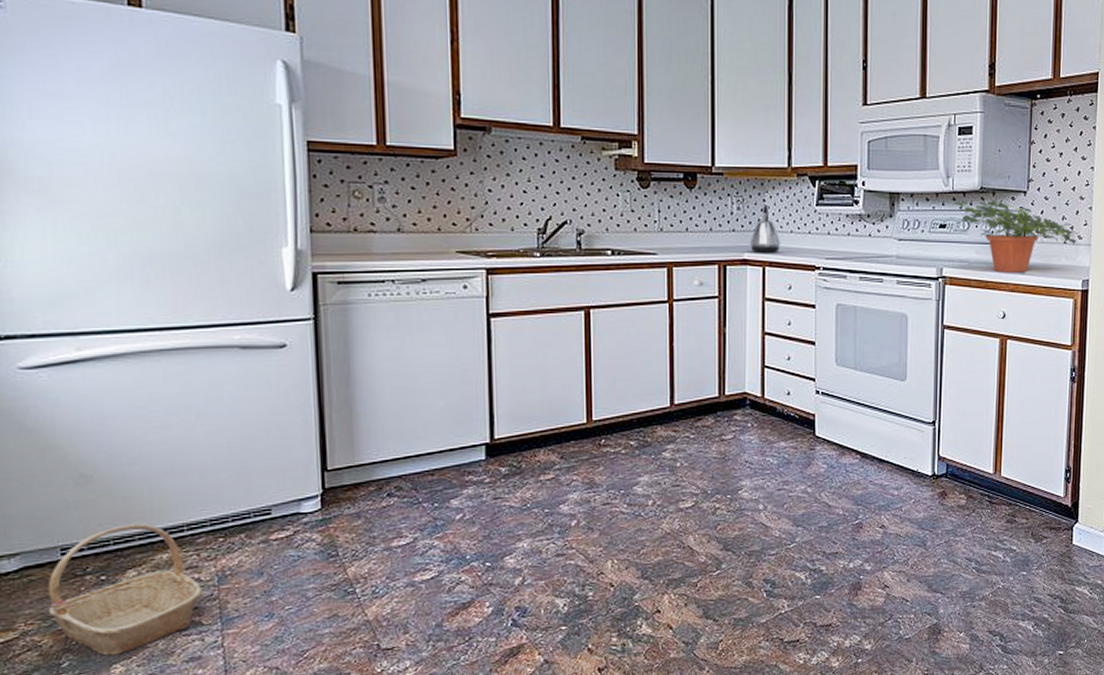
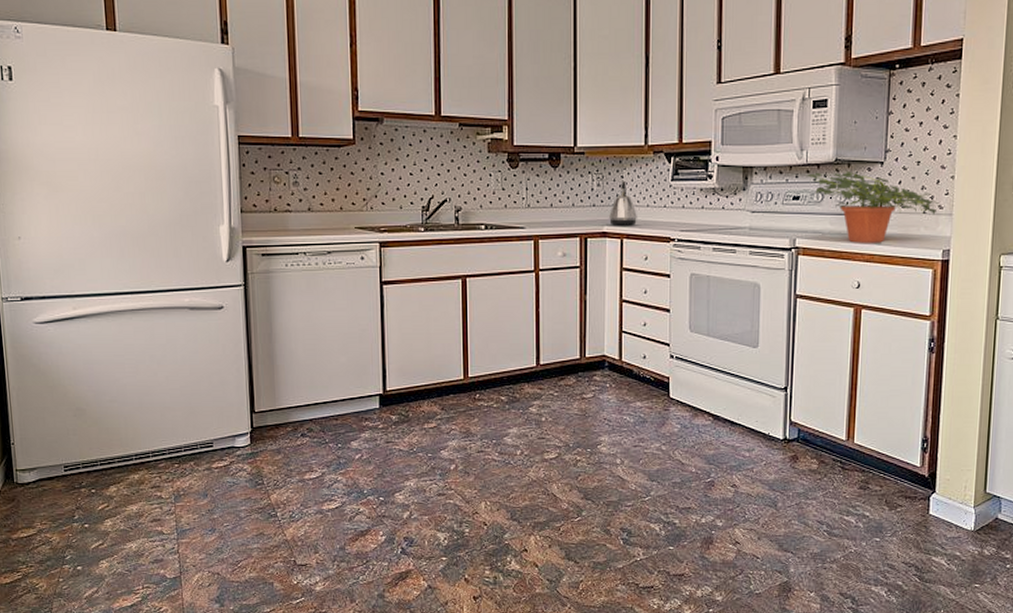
basket: present [47,523,202,656] -> none [55,449,163,553]

